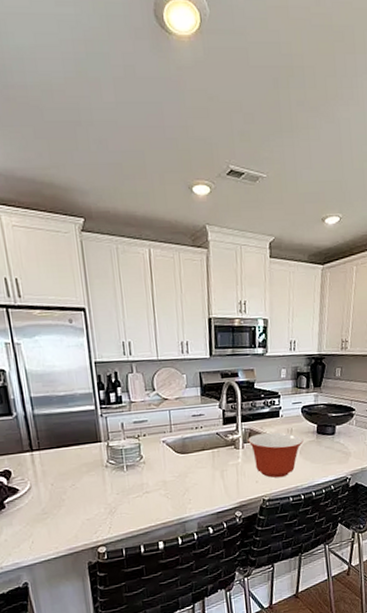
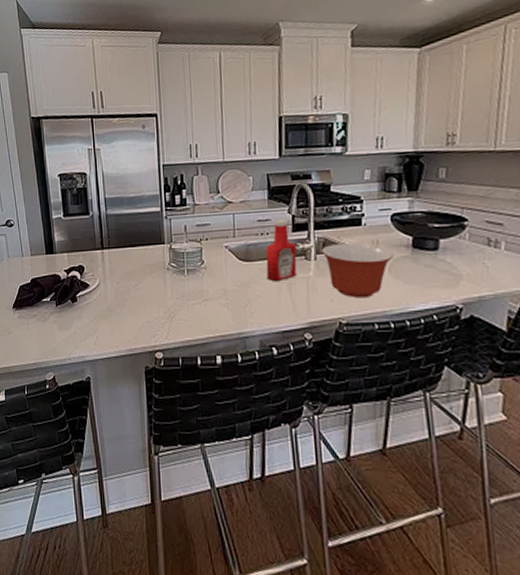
ketchup bottle: none [200,414,228,470] -> present [266,220,297,282]

